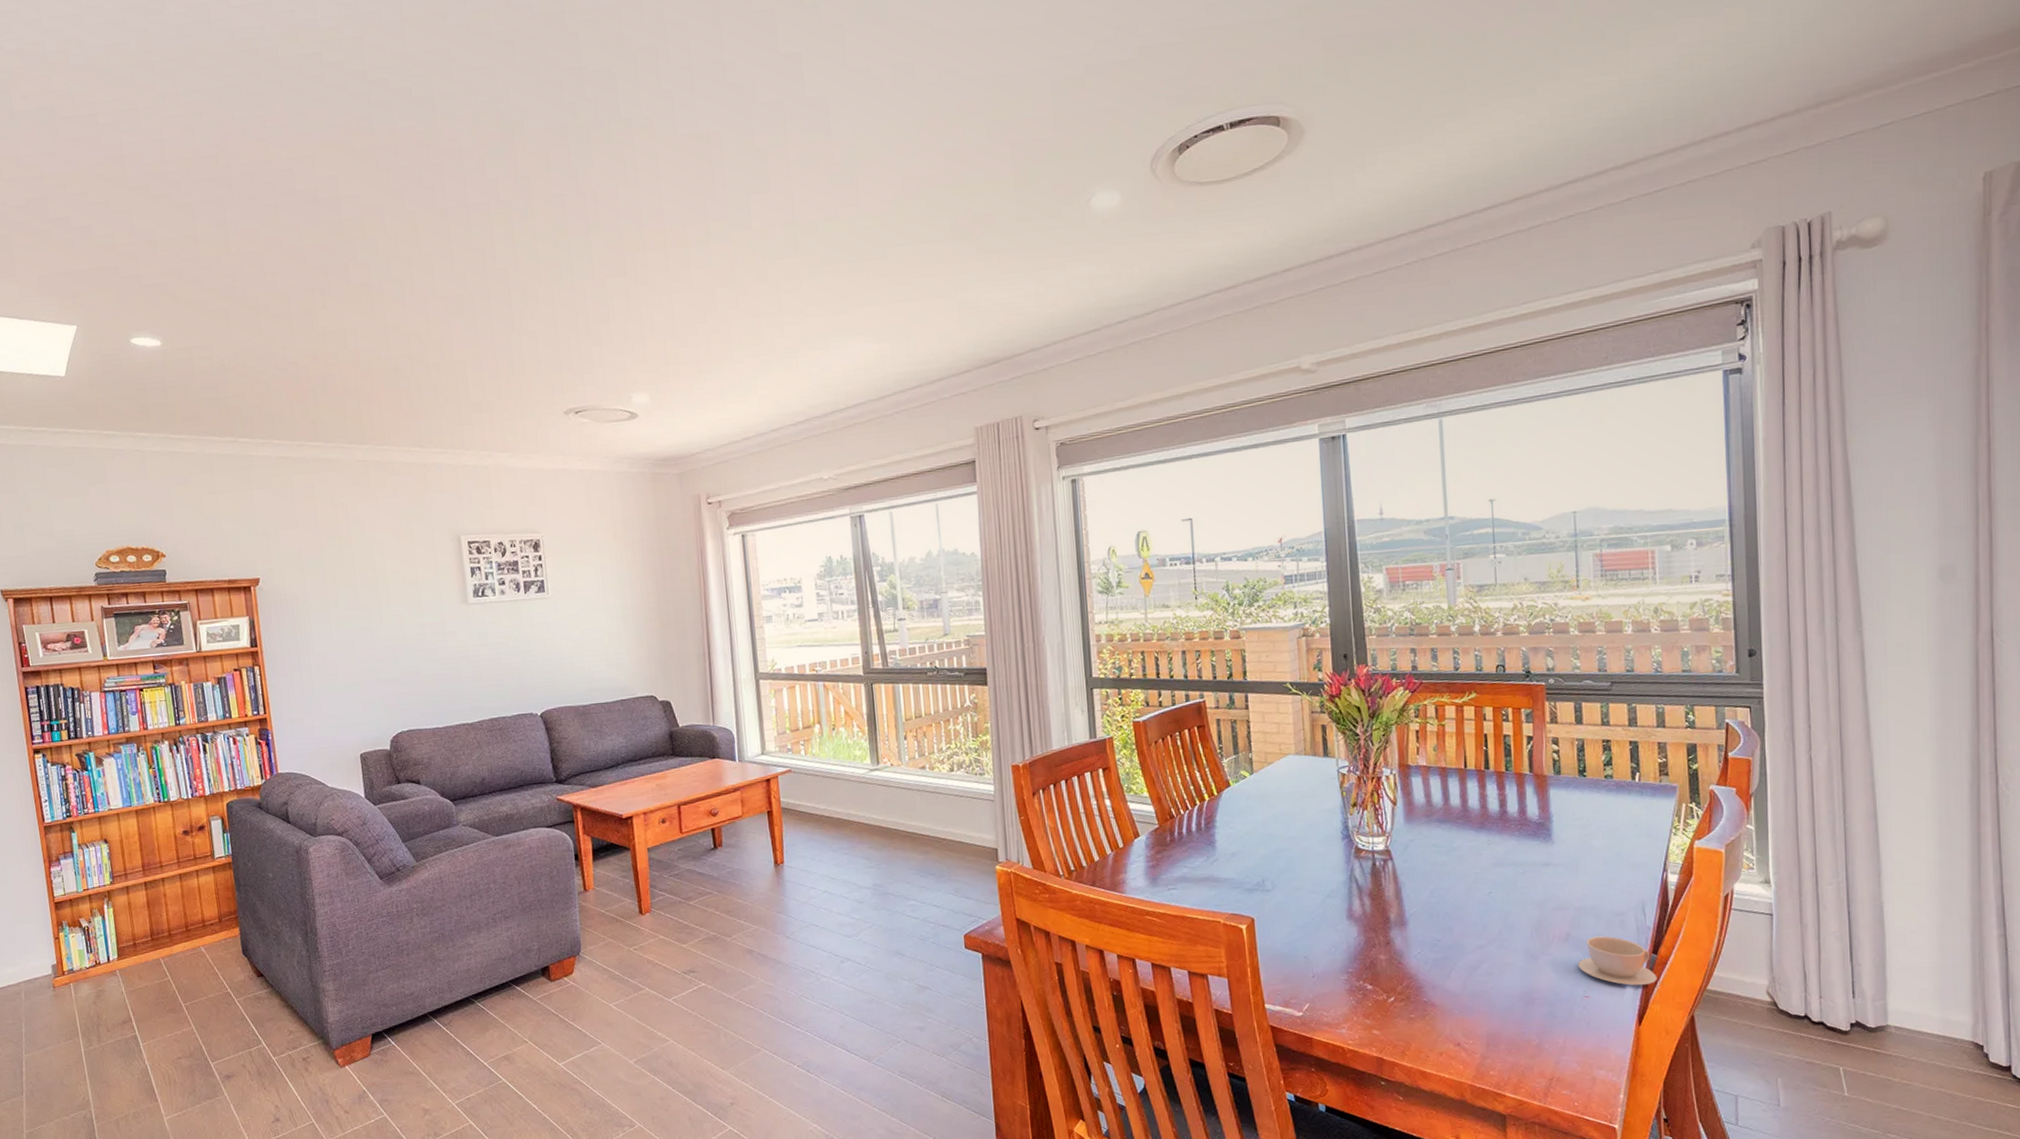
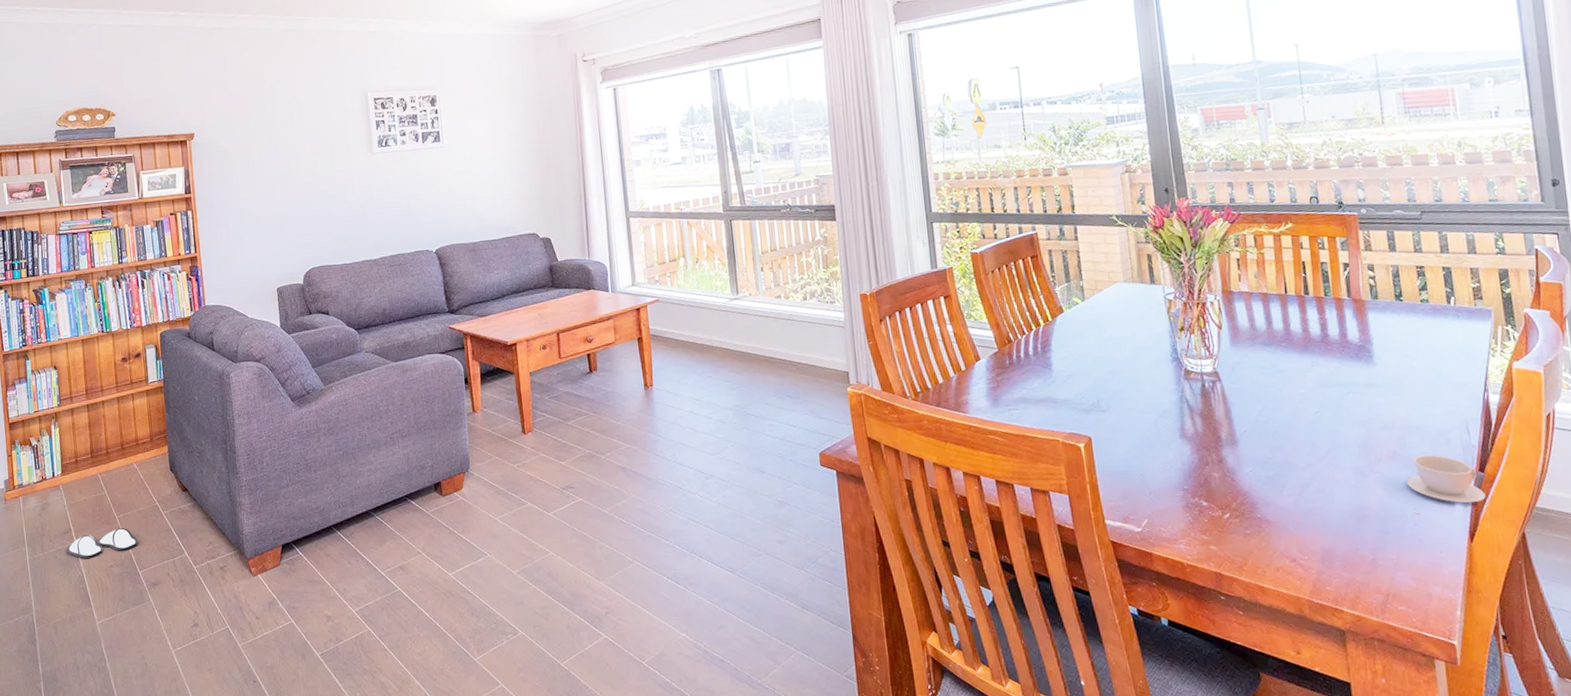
slippers: none [126,1017,209,1051] -> present [66,528,138,559]

